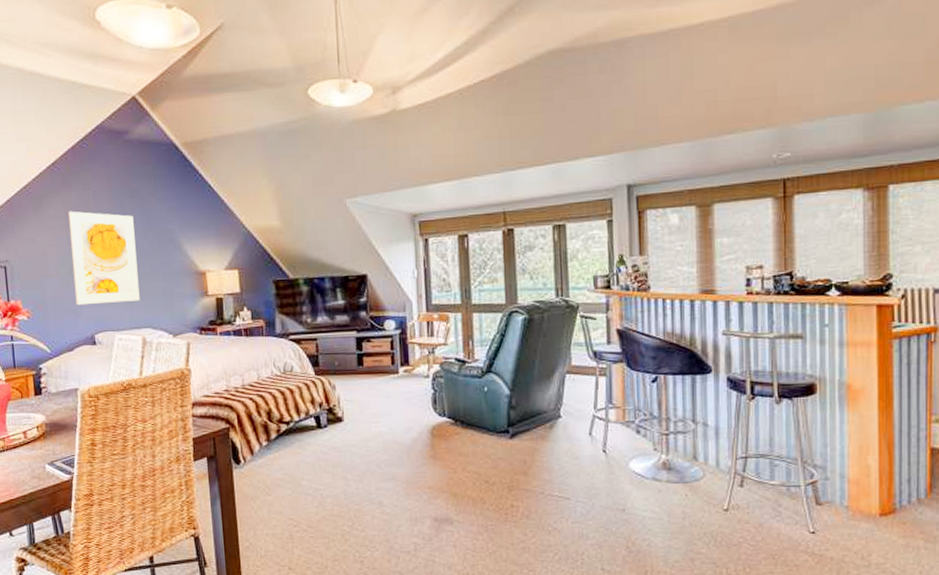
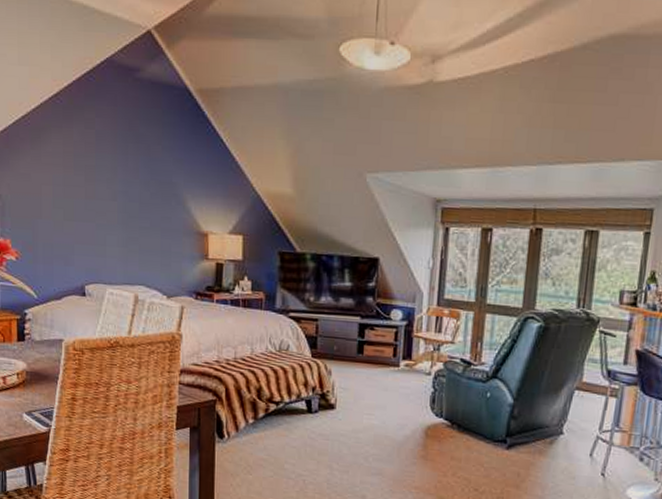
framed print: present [68,211,140,306] -> none [67,149,137,256]

